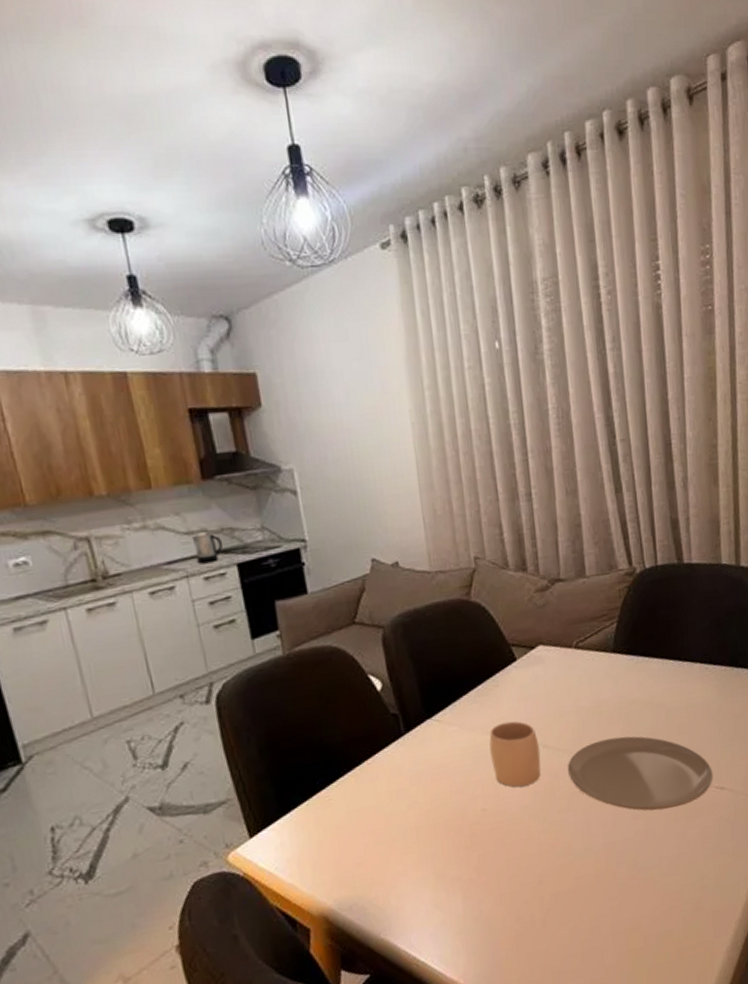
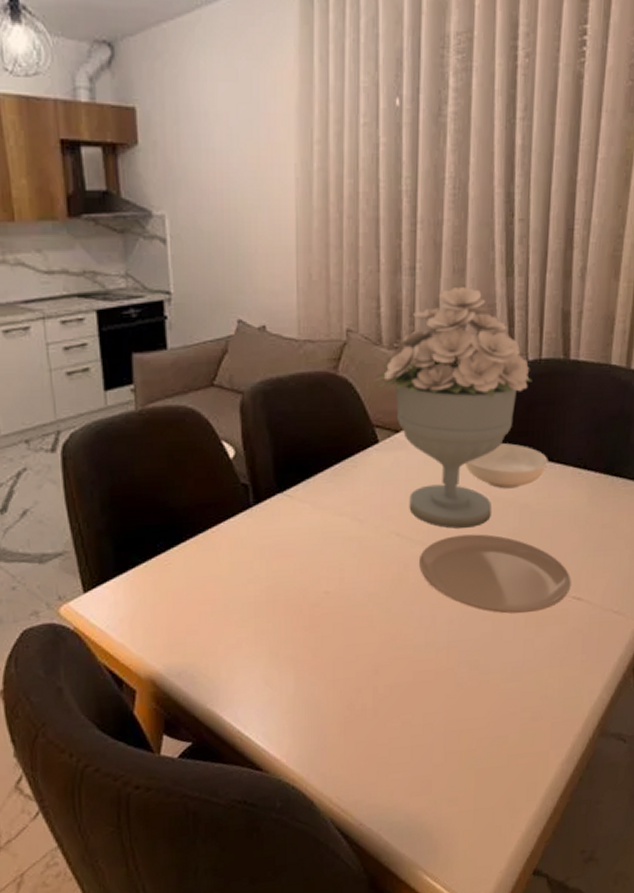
kettle: present [191,532,223,564] -> none [51,273,84,307]
mug: present [489,721,541,788] -> none [340,505,392,574]
bouquet: none [505,506,652,734] -> present [374,286,533,528]
bowl: none [599,647,676,691] -> present [464,442,548,489]

